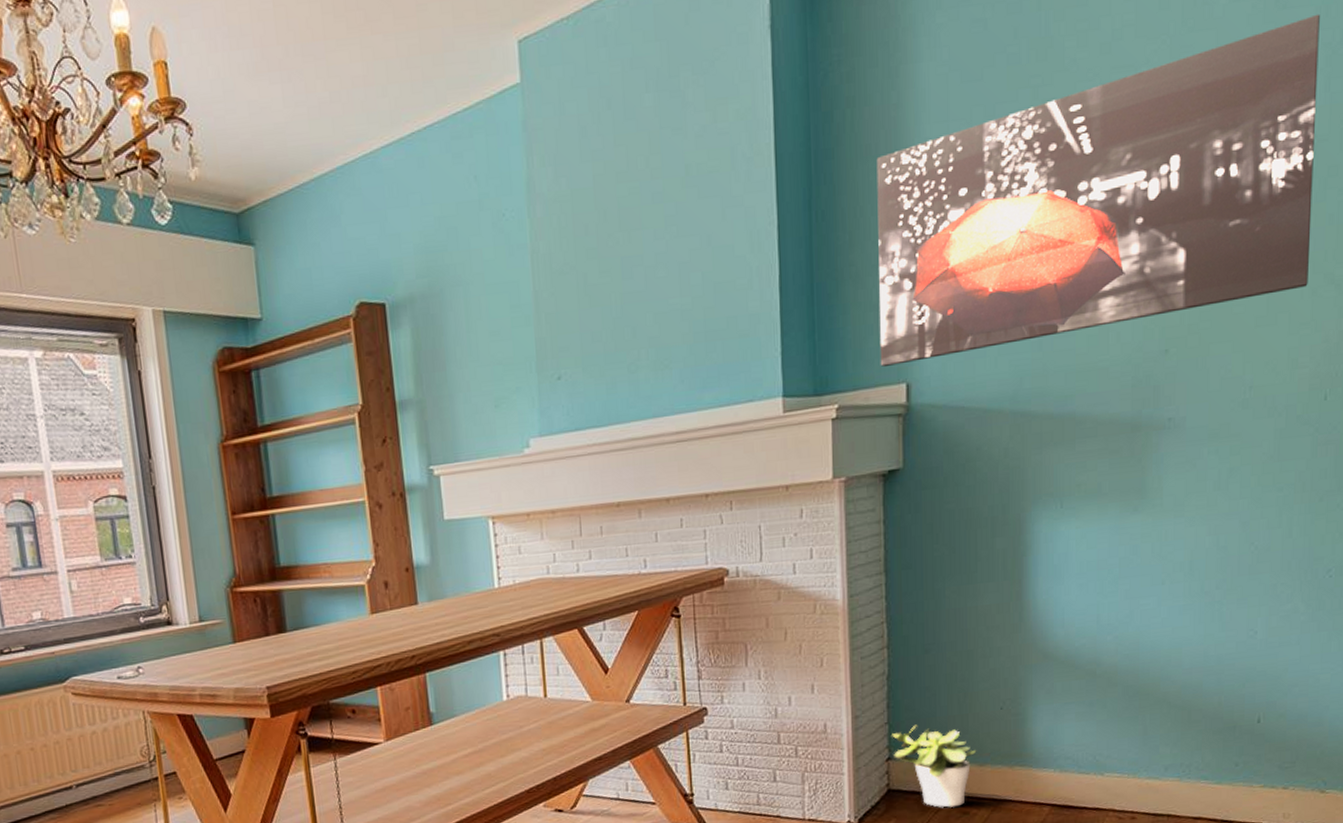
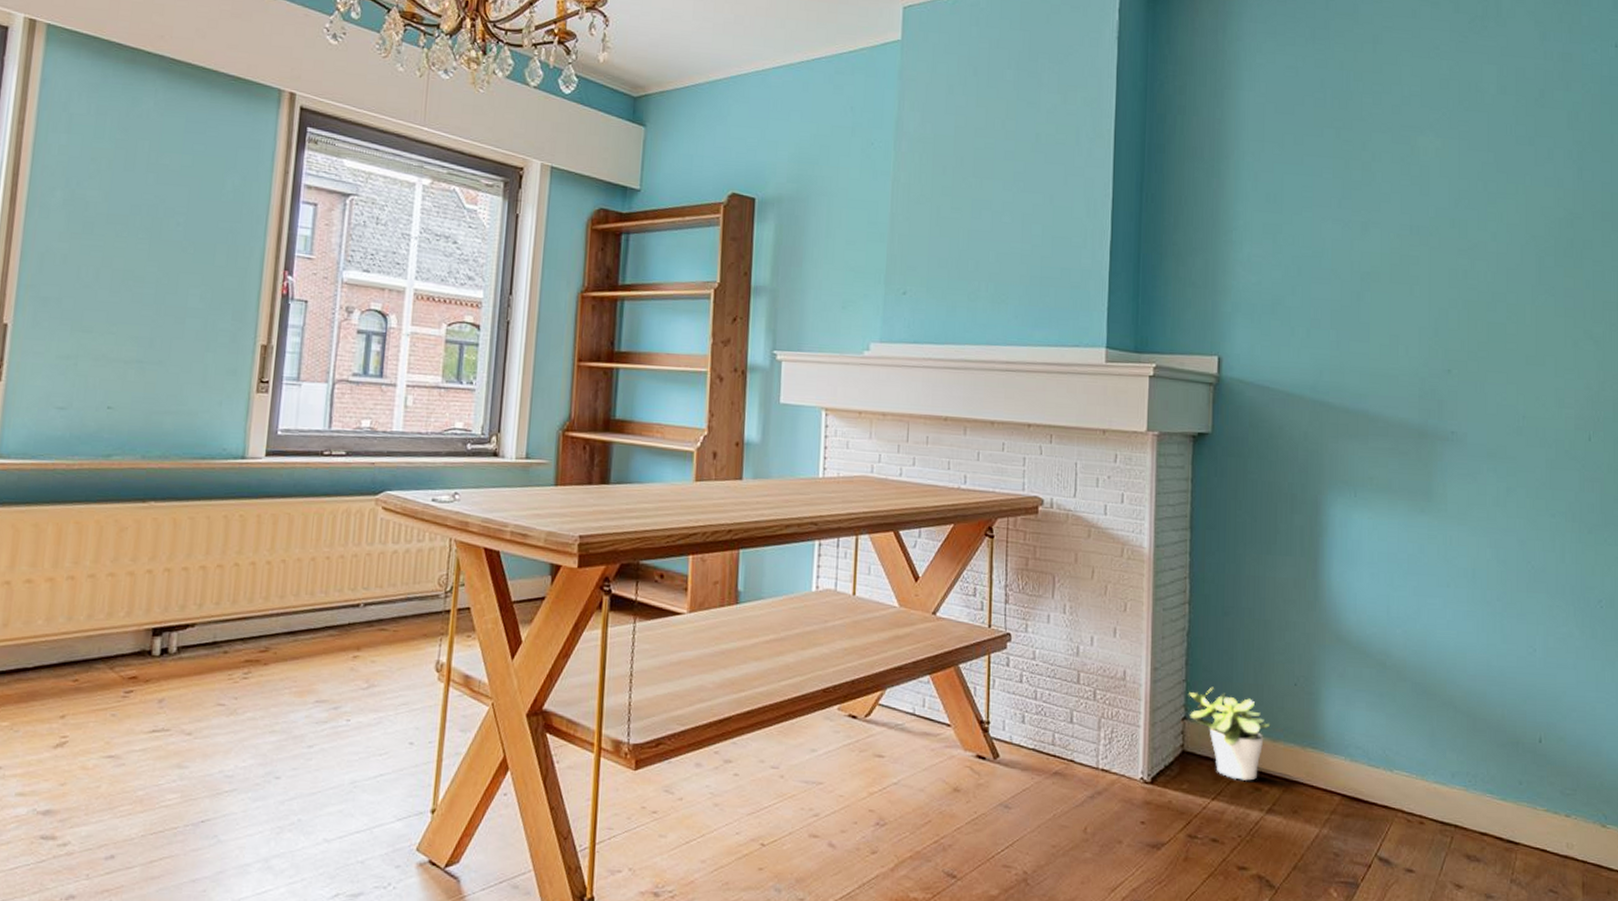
wall art: present [876,13,1320,367] -> none [1195,117,1572,339]

